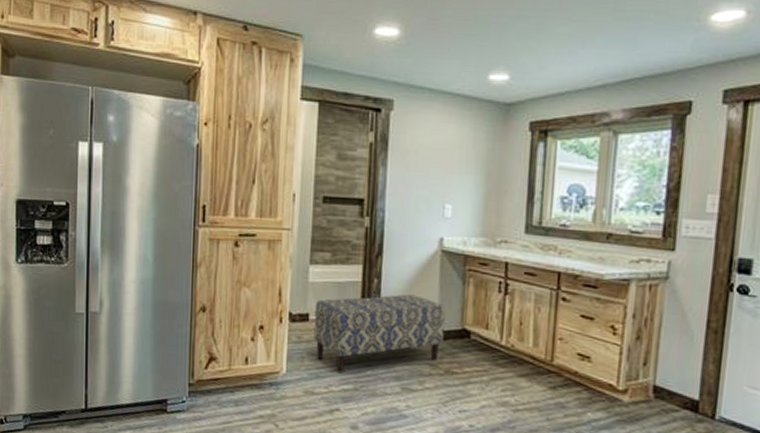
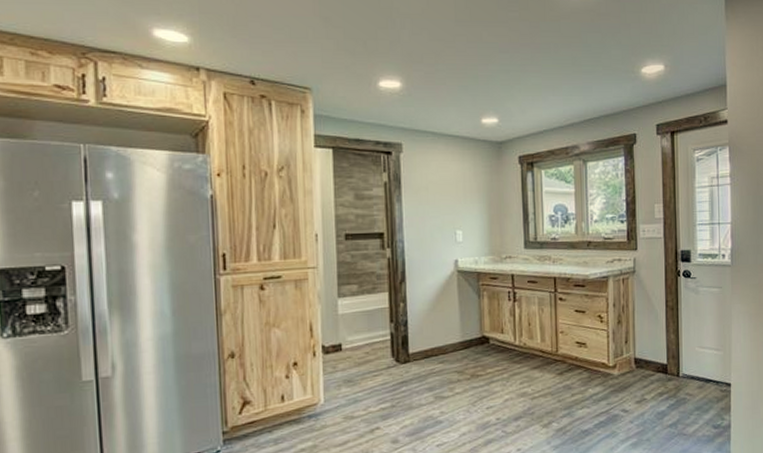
bench: present [313,294,446,374] -> none [347,312,467,395]

